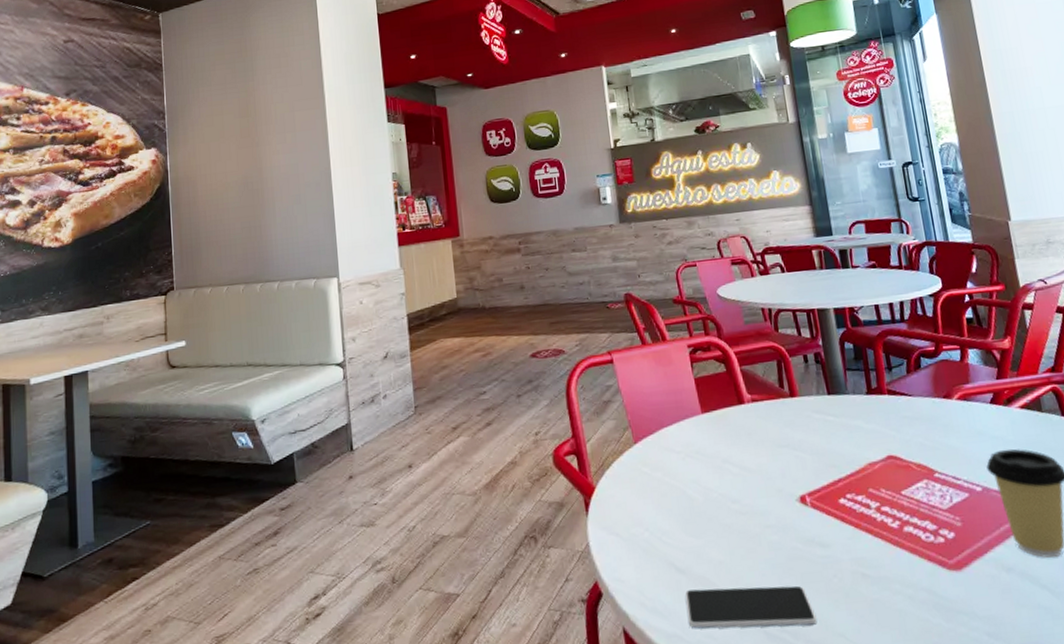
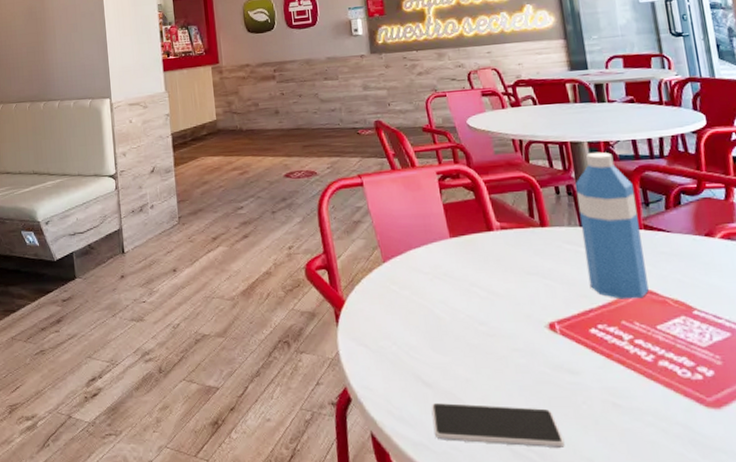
water bottle: none [822,318,894,467] -> present [574,152,649,299]

